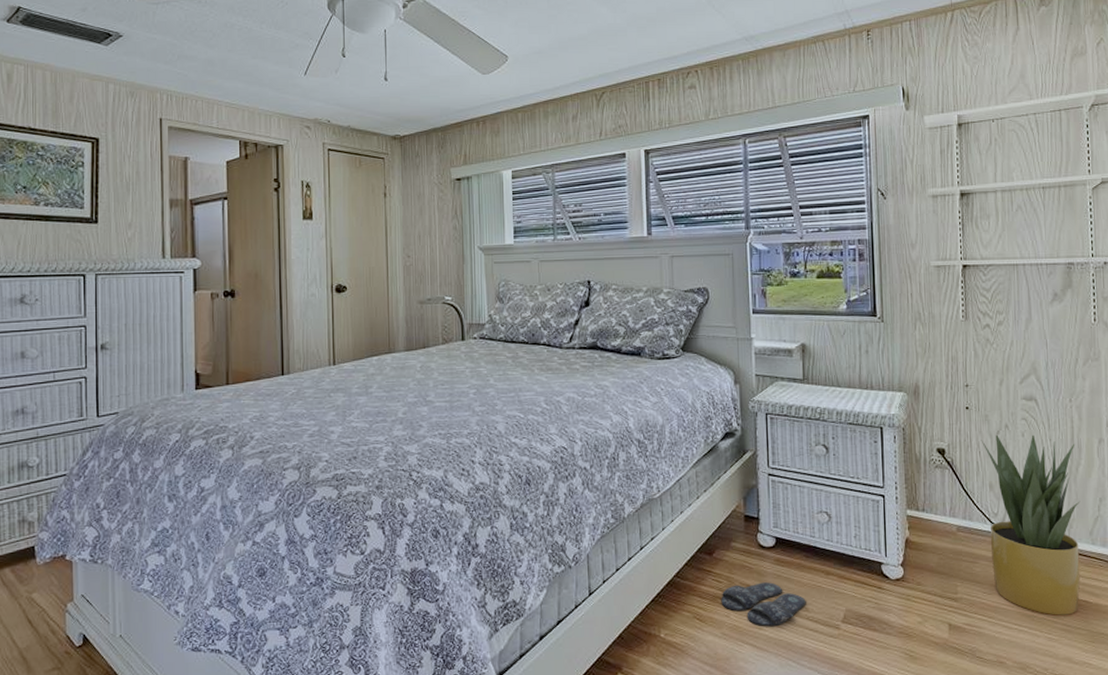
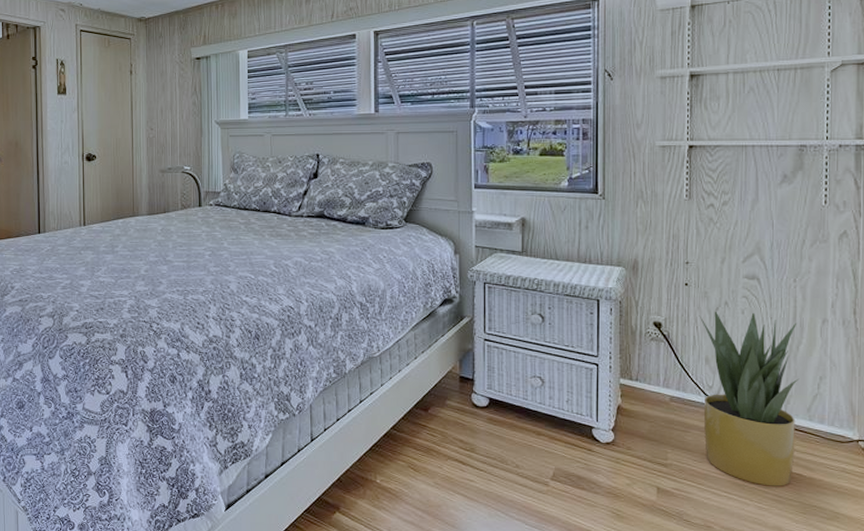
slippers: present [721,582,806,627] -> none [435,439,517,480]

